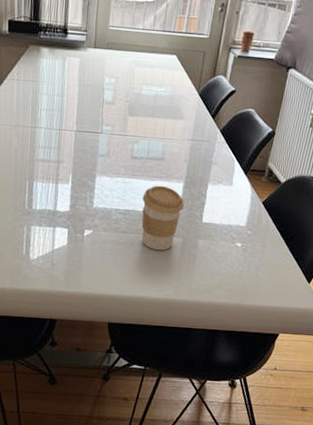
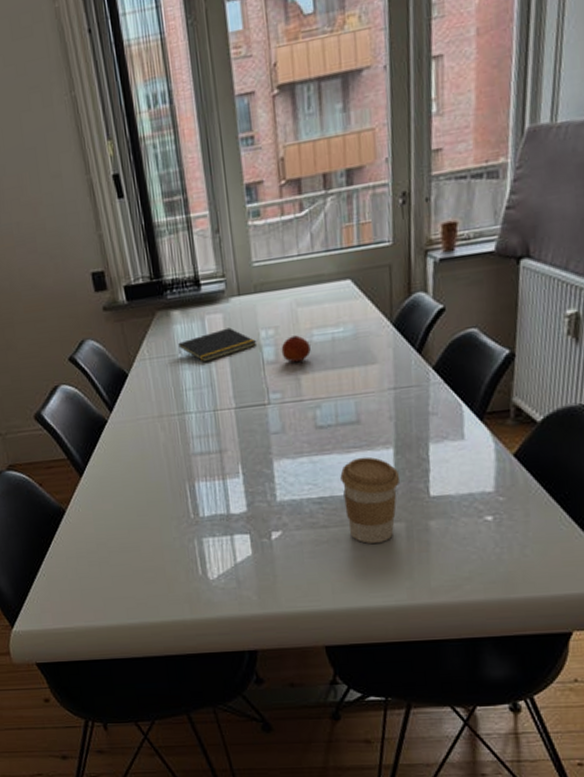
notepad: none [40,70,102,92] -> present [178,327,257,363]
fruit: none [117,86,139,107] -> present [281,335,311,363]

